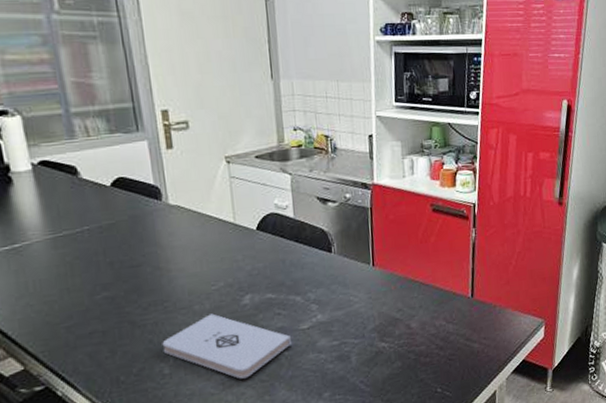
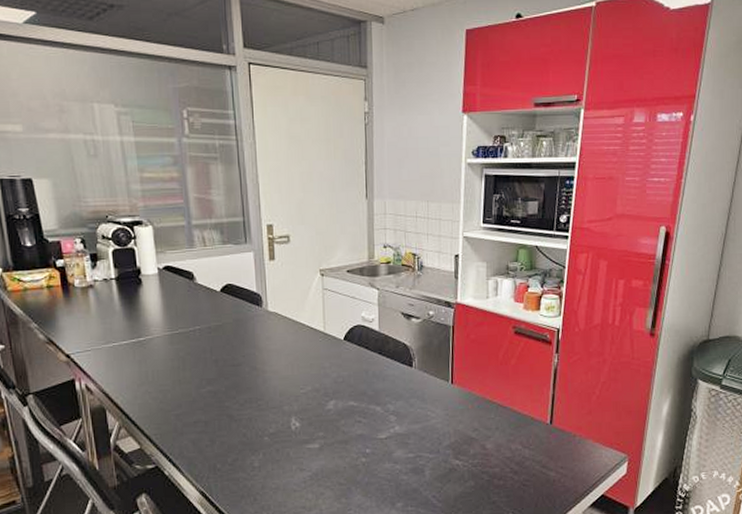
notepad: present [162,314,291,379] -> none [254,415,369,480]

